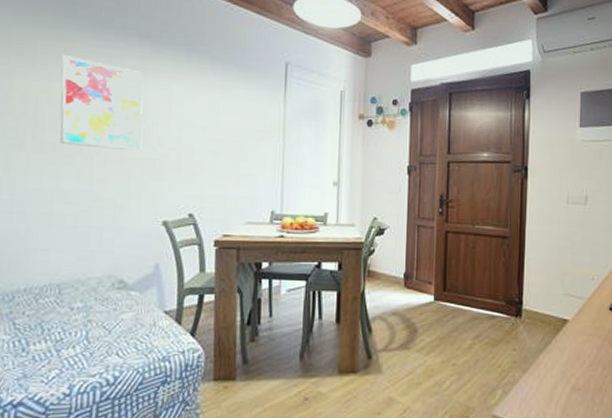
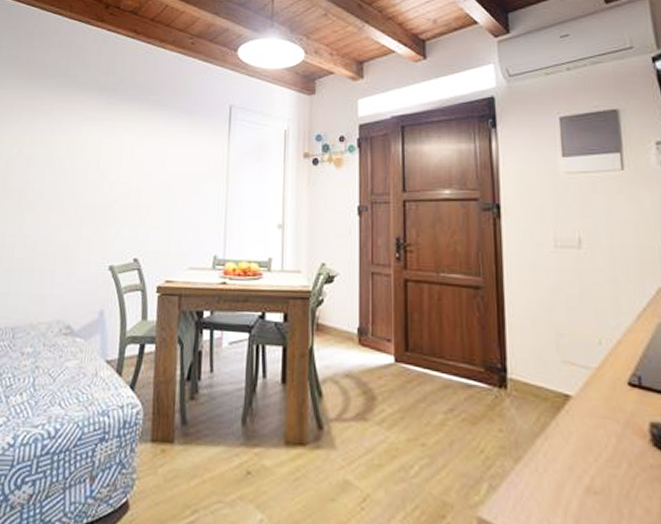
wall art: present [60,55,143,150] -> none [25,112,99,196]

